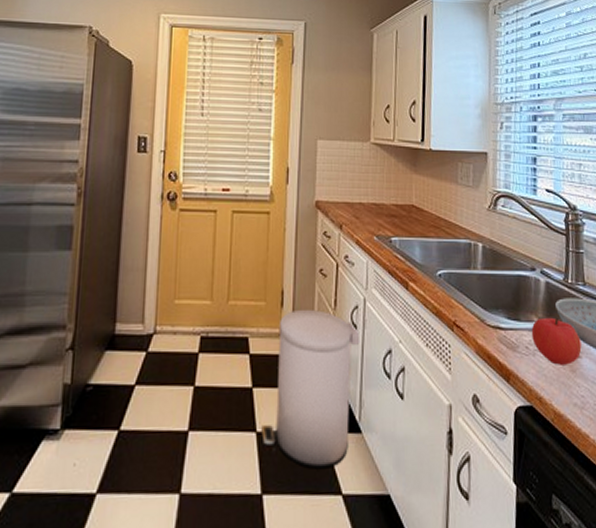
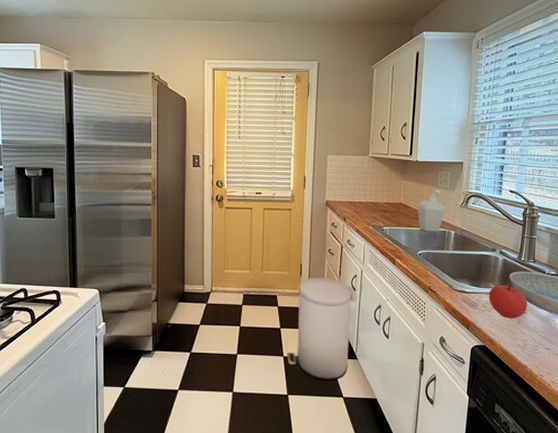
soap bottle: none [433,185,470,244] -> present [417,188,446,232]

